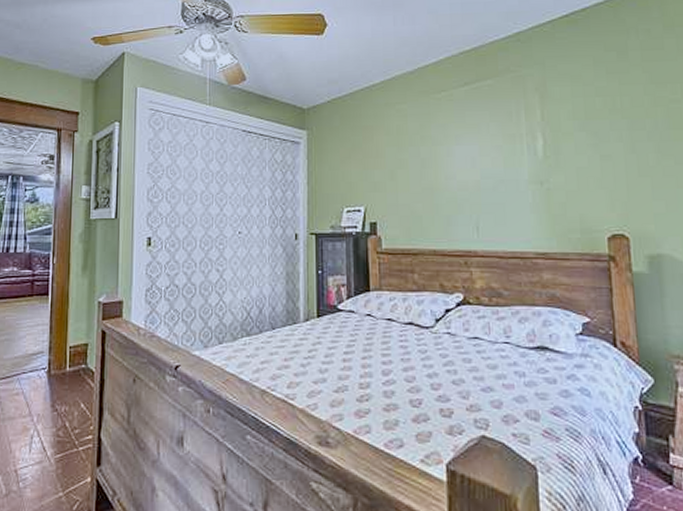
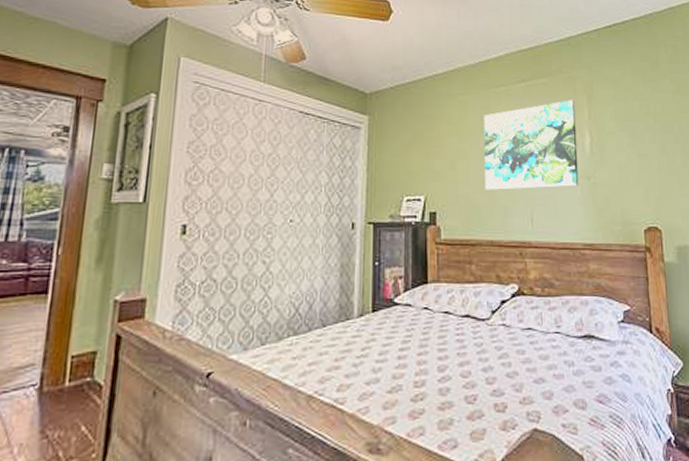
wall art: none [424,101,530,199] -> present [484,100,579,190]

